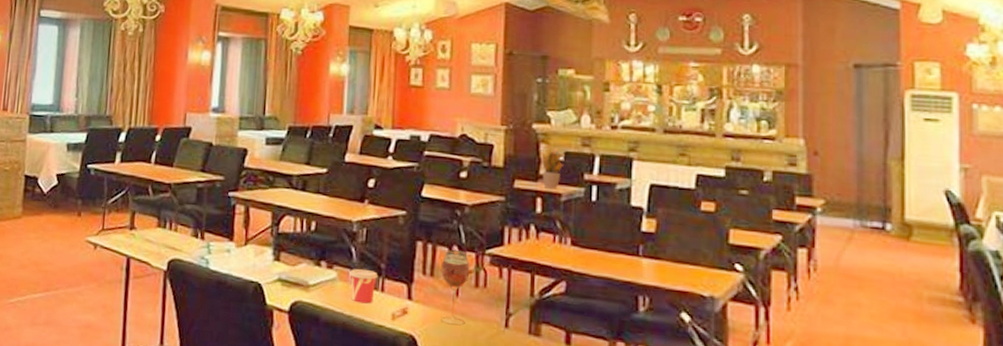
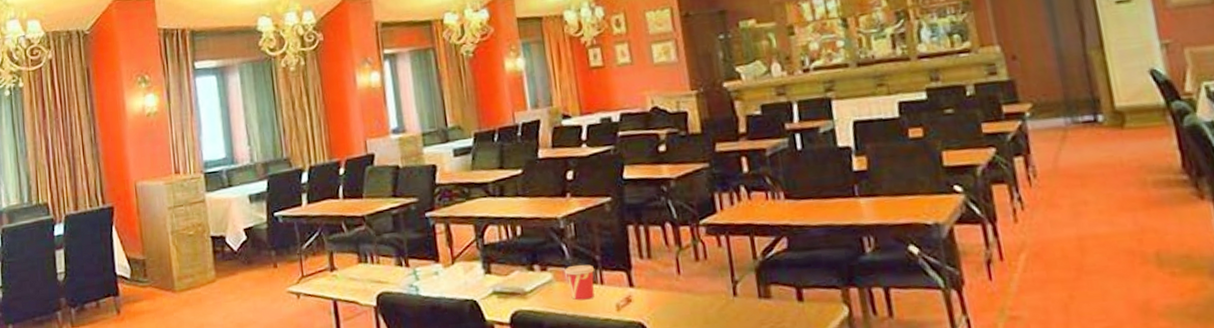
wineglass: present [441,249,470,326] -> none [657,226,692,305]
potted plant: present [540,145,565,189] -> none [736,101,762,146]

